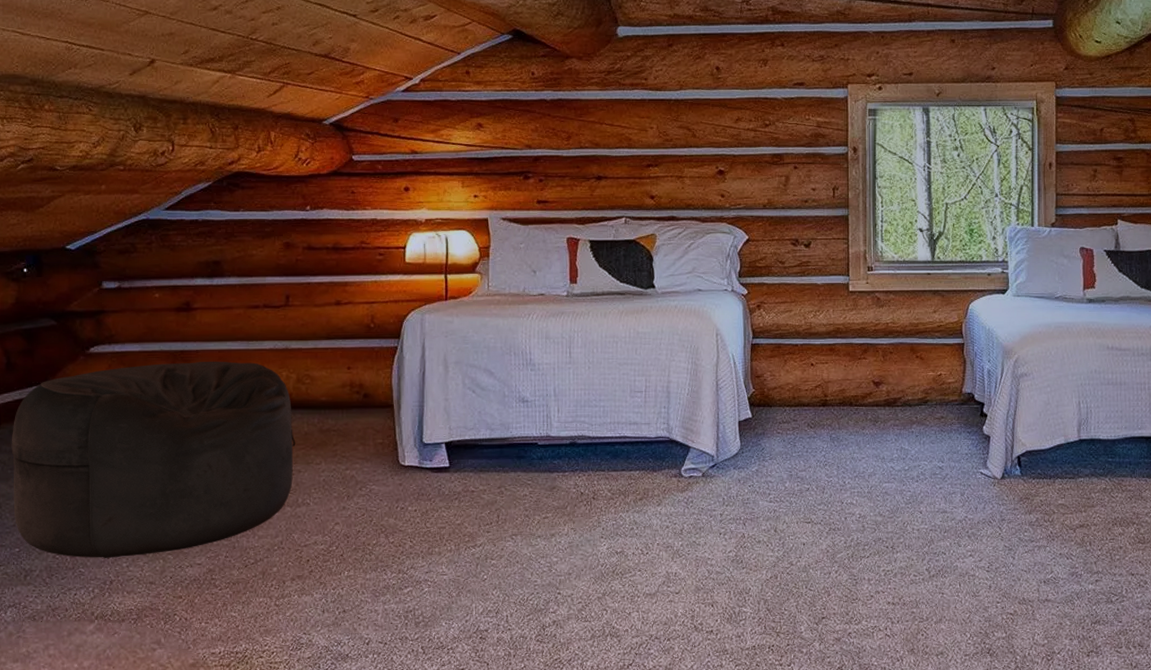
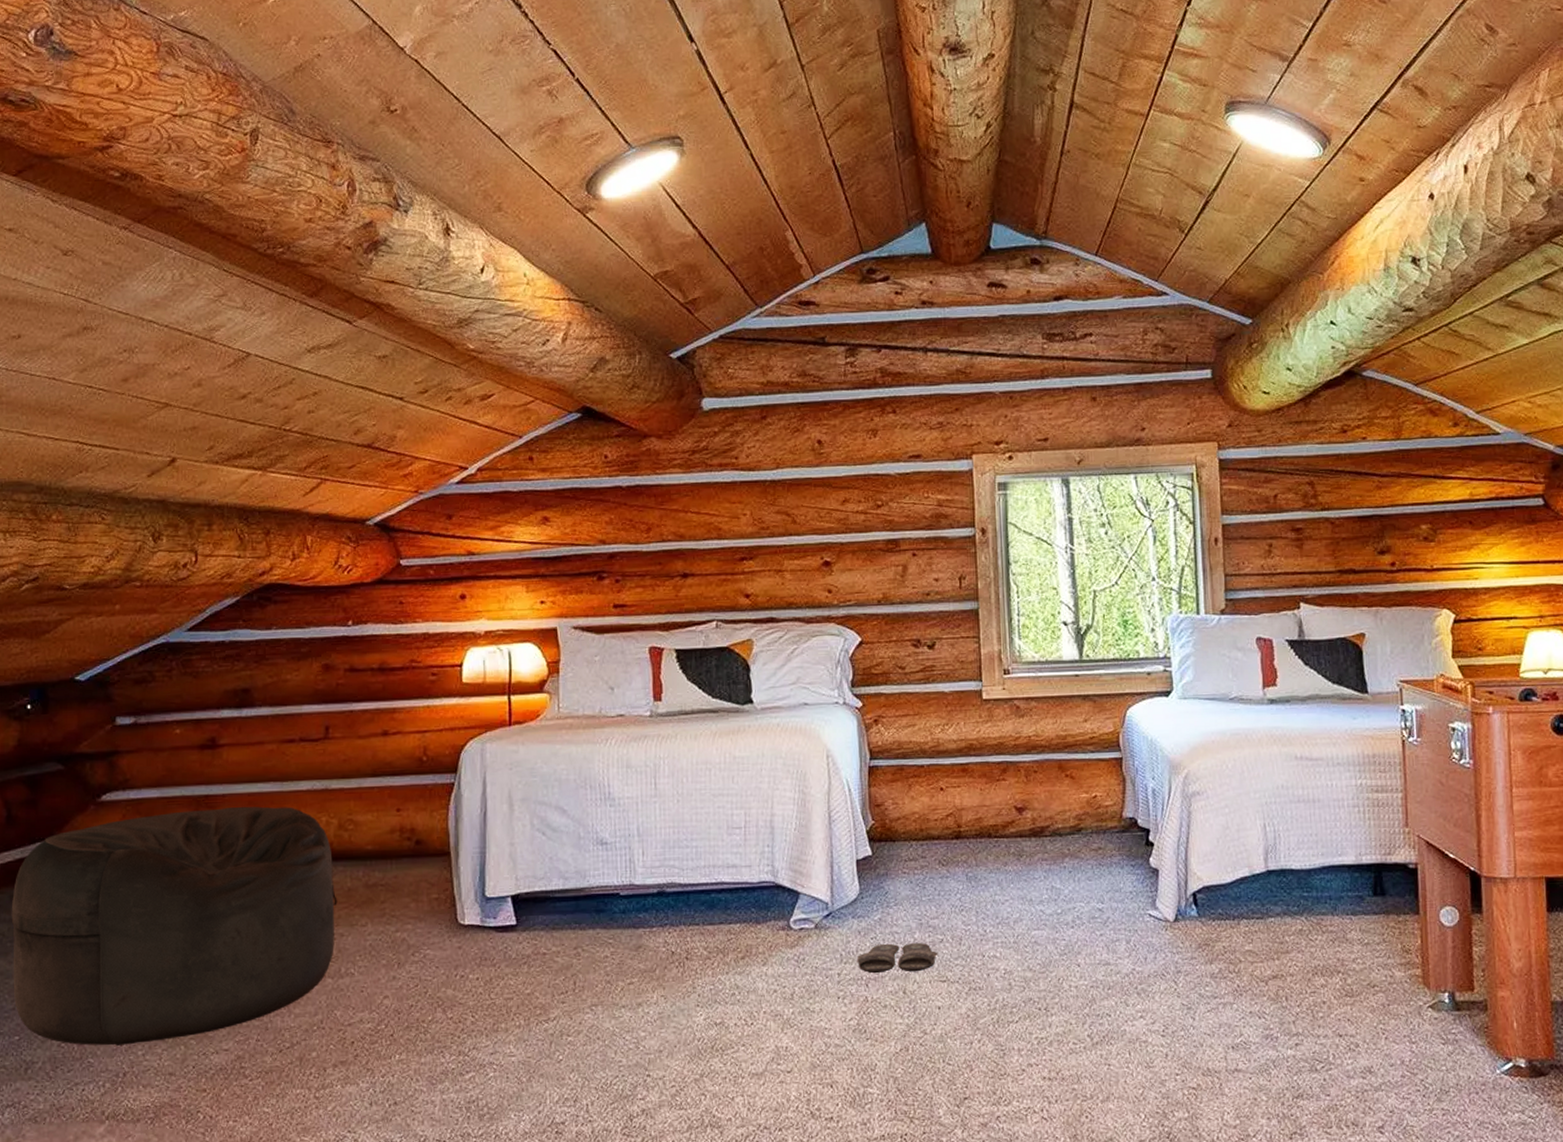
slippers: none [737,490,805,514] -> present [857,942,938,973]

